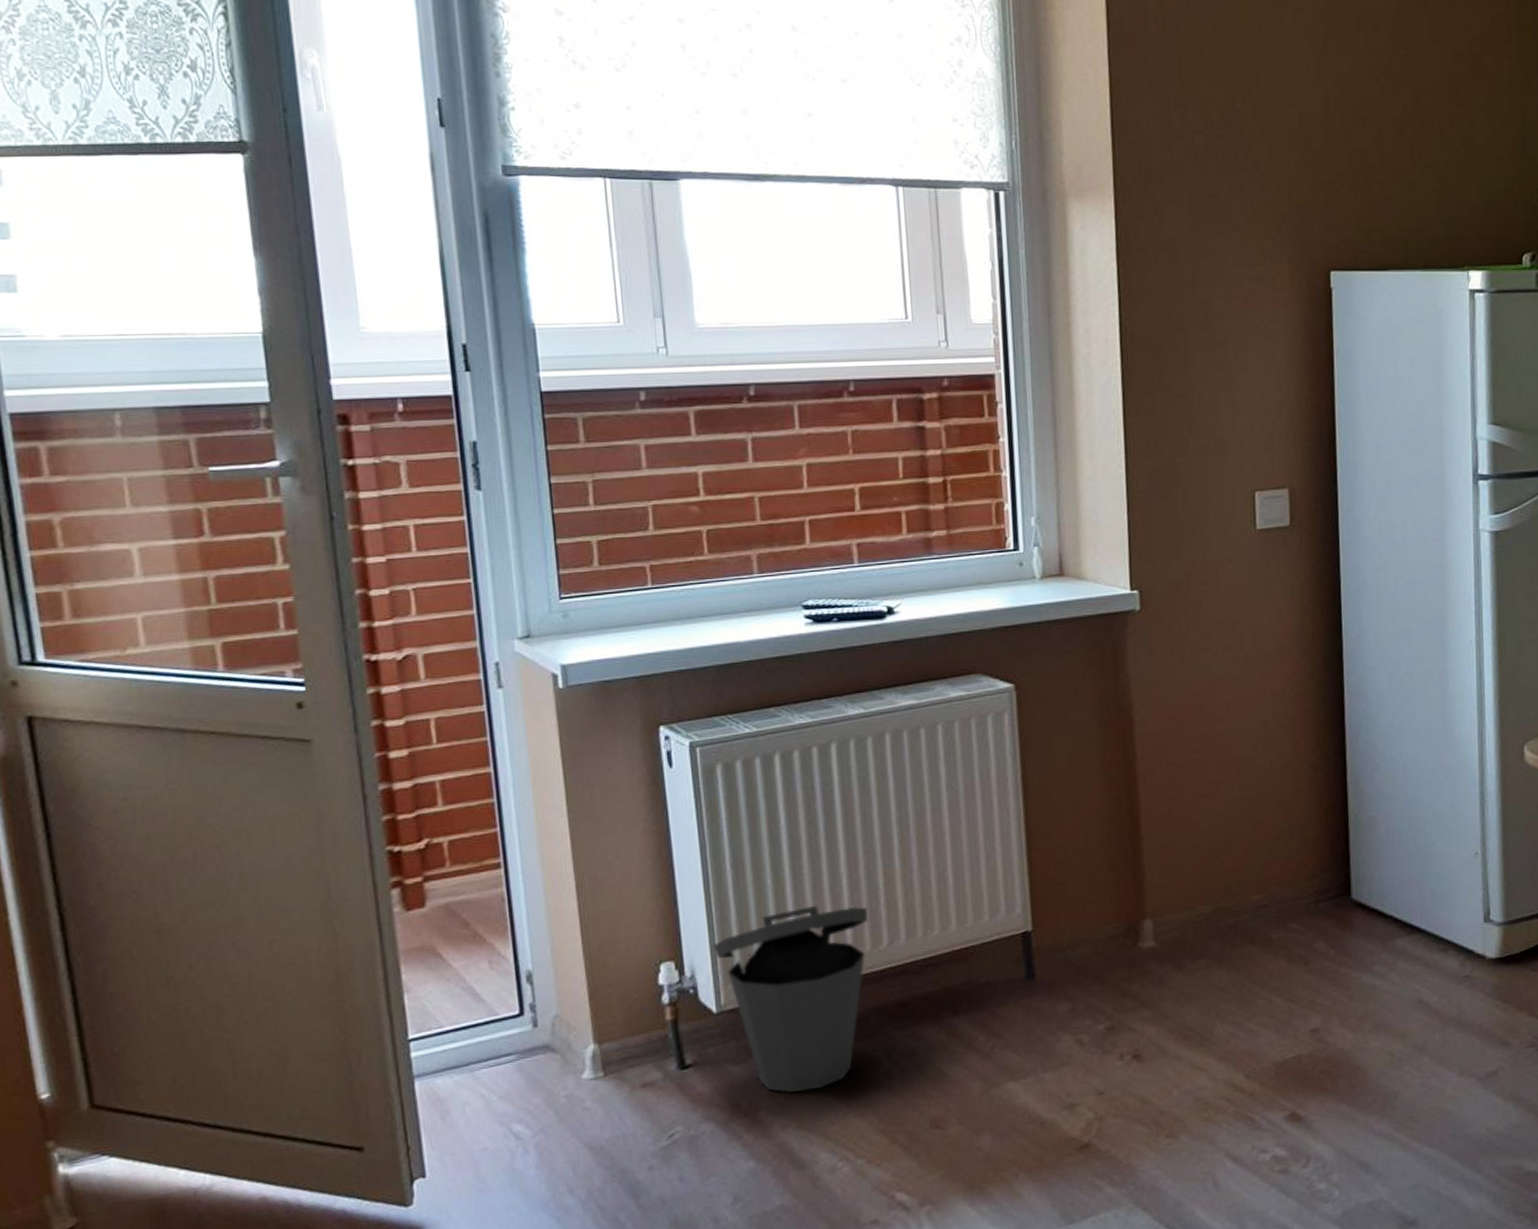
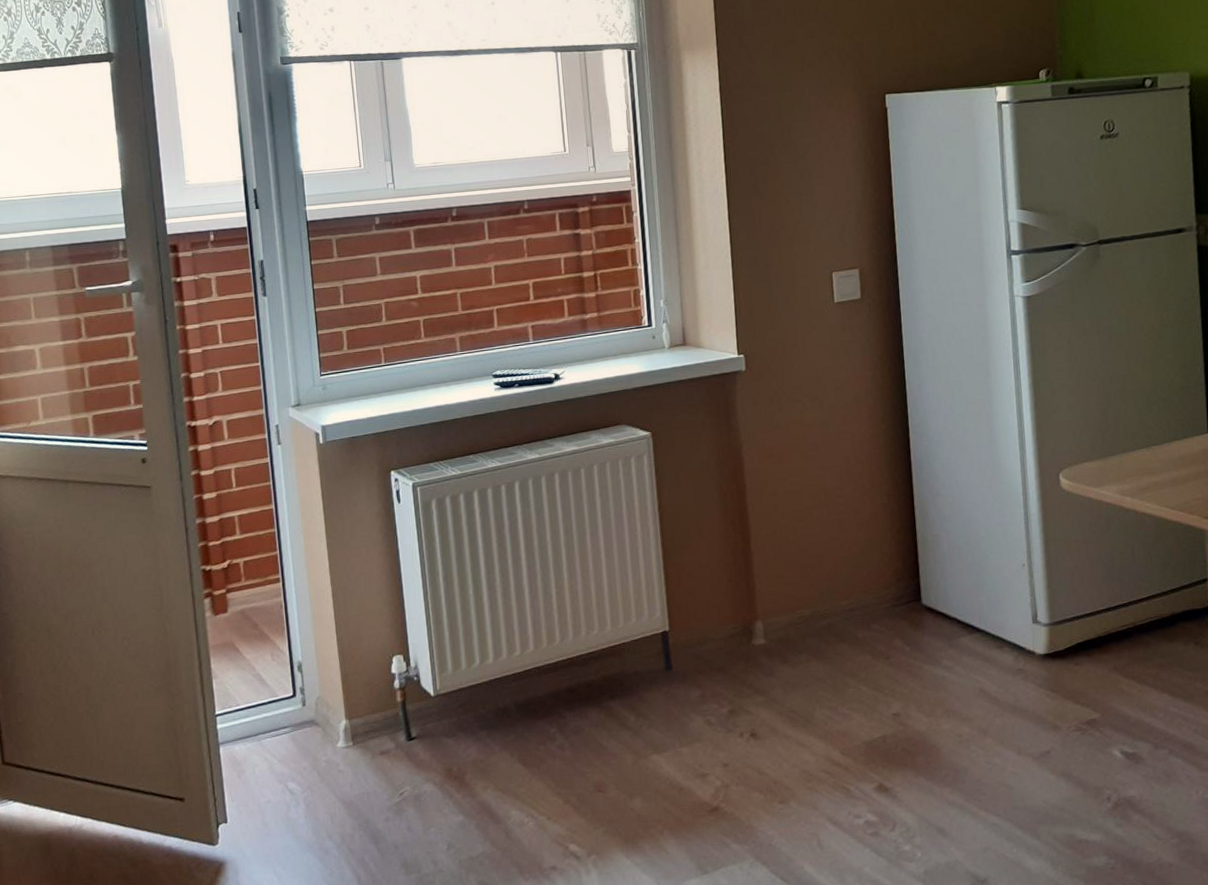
trash can: present [713,905,869,1093] -> none [430,610,545,761]

